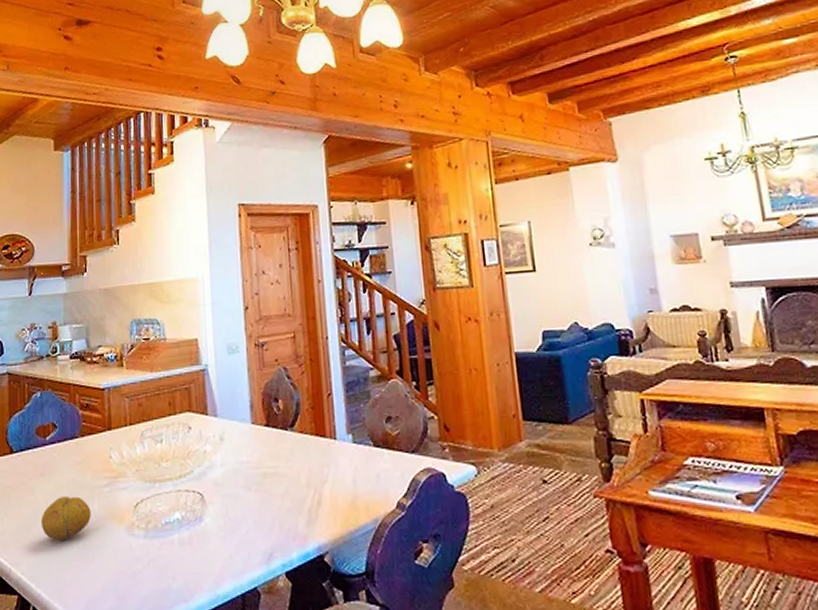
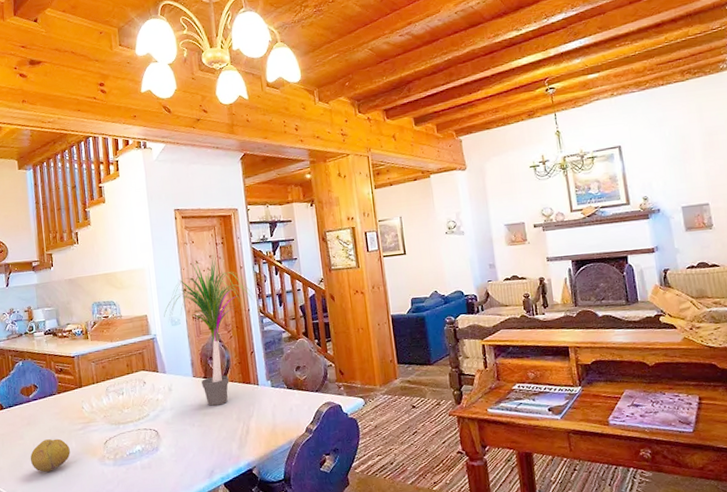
potted plant: none [218,262,341,464] -> present [164,254,259,406]

